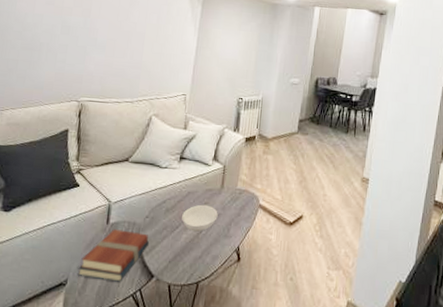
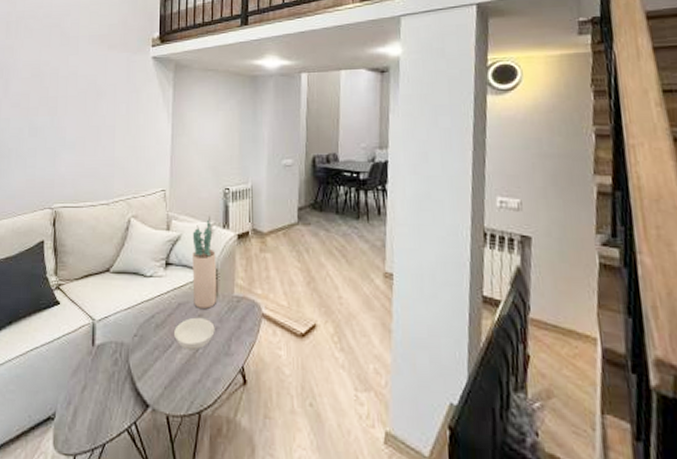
books: present [77,229,149,282] -> none [65,351,140,414]
vase: none [202,119,225,199] -> present [192,215,216,310]

